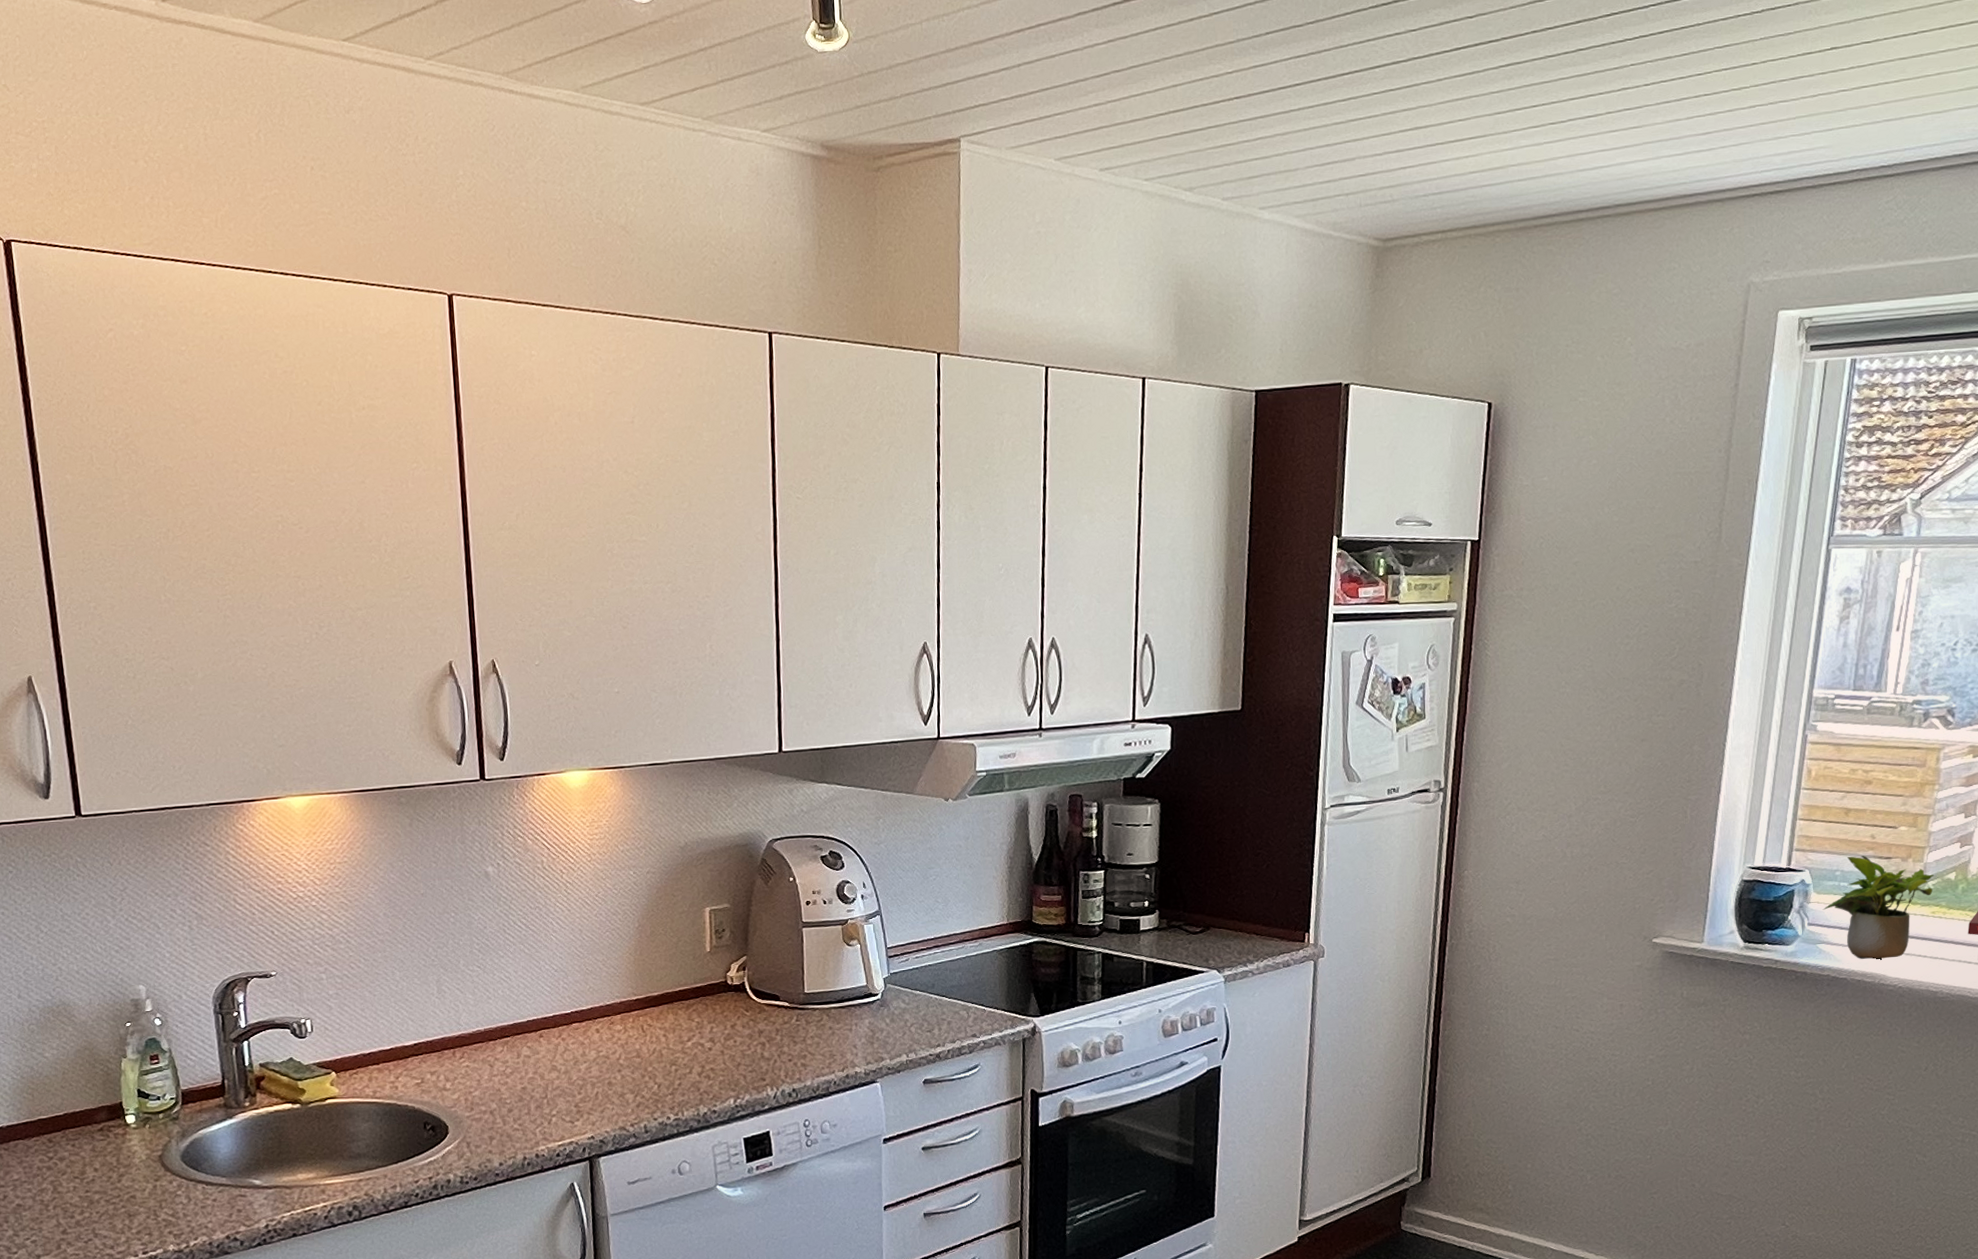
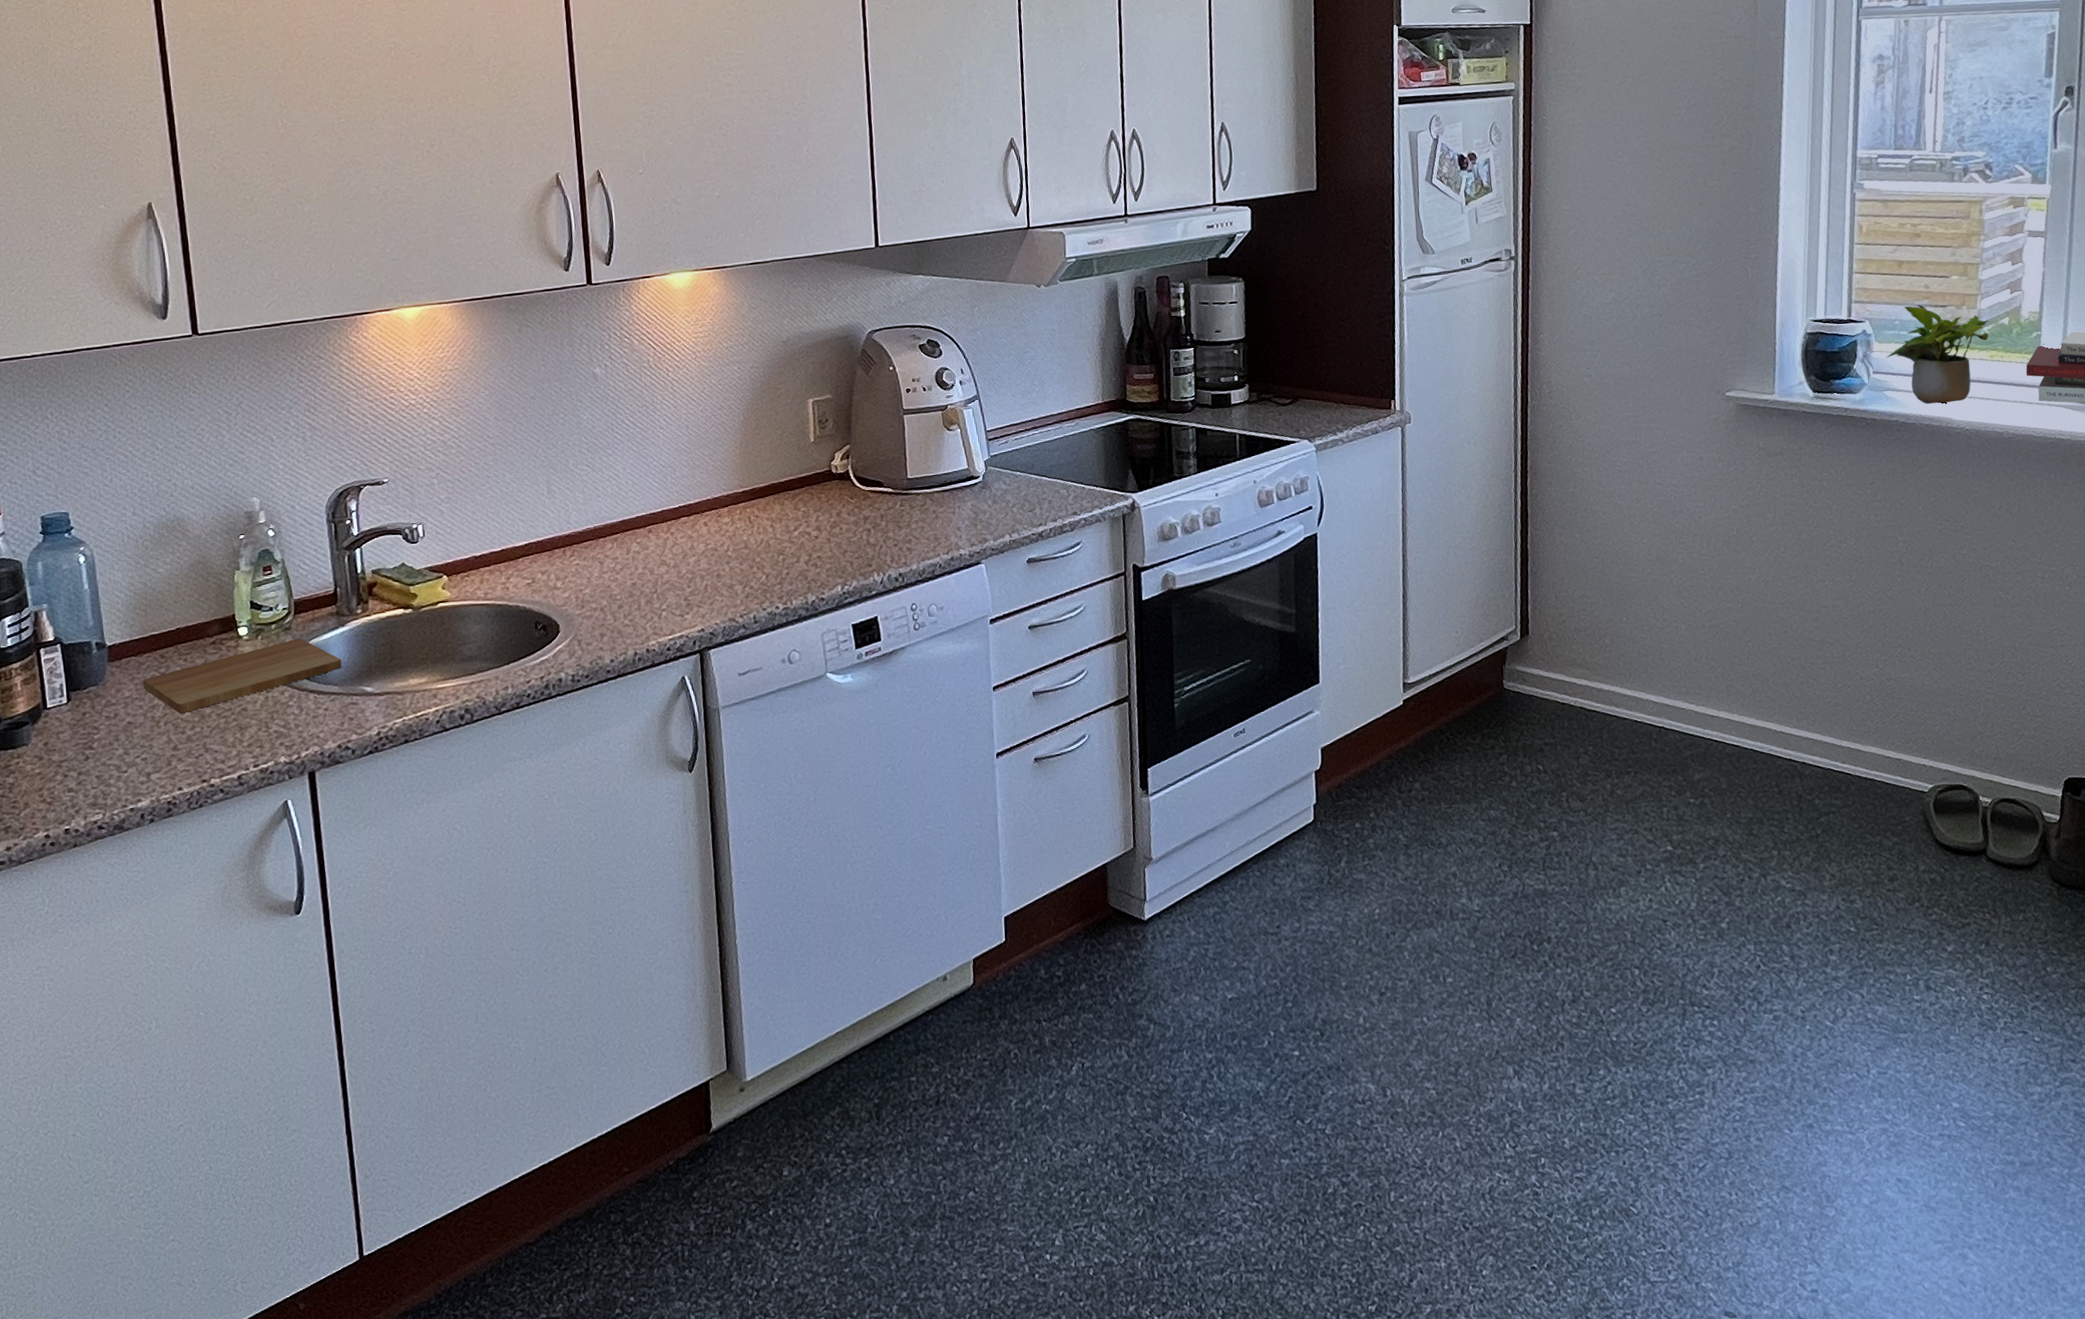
cutting board: none [31,1128,231,1198] -> present [142,638,343,713]

